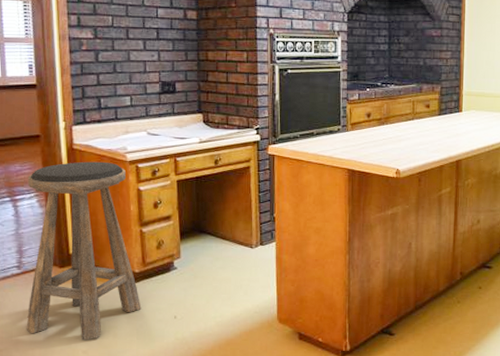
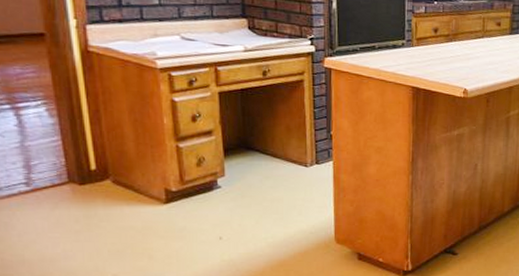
stool: present [26,161,141,341] -> none [31,66,181,263]

